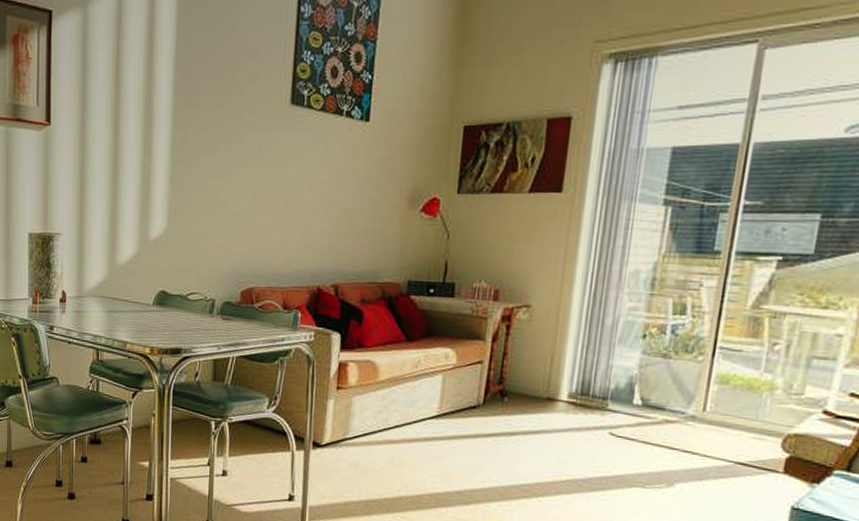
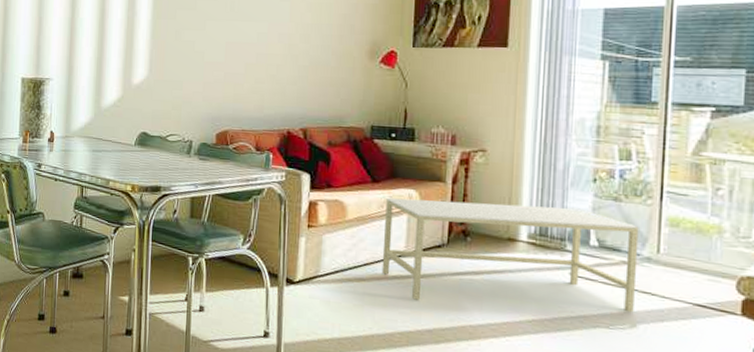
coffee table: none [412,357,687,472] -> present [381,197,639,313]

